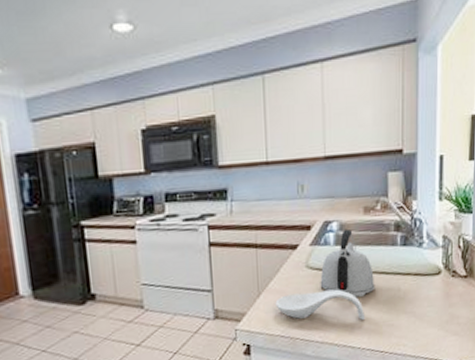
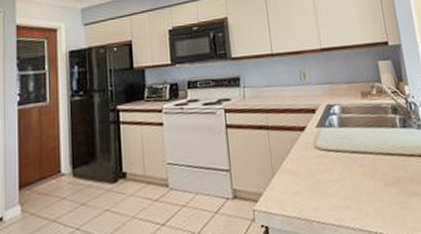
spoon rest: present [275,289,366,320] -> none [289,170,378,202]
kettle: present [320,230,375,297] -> none [329,113,383,178]

